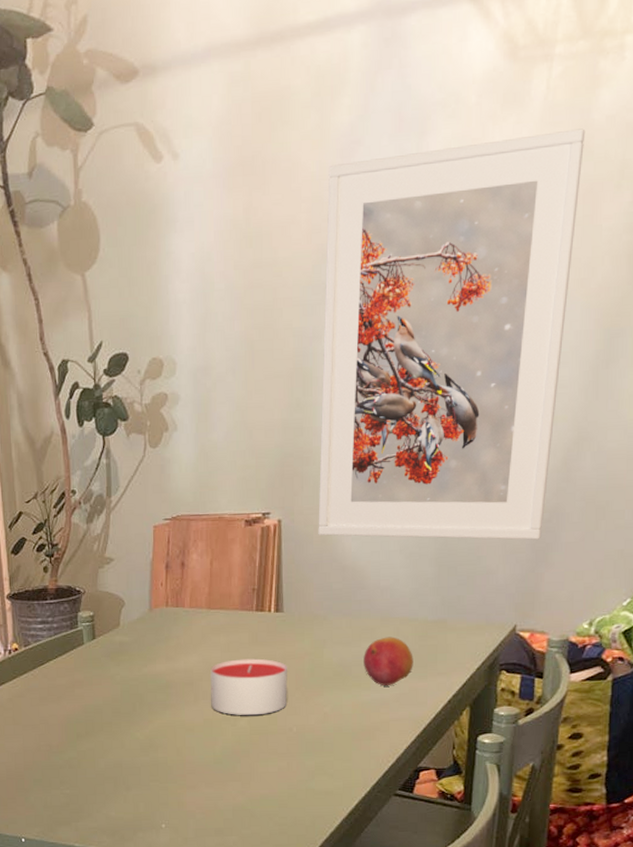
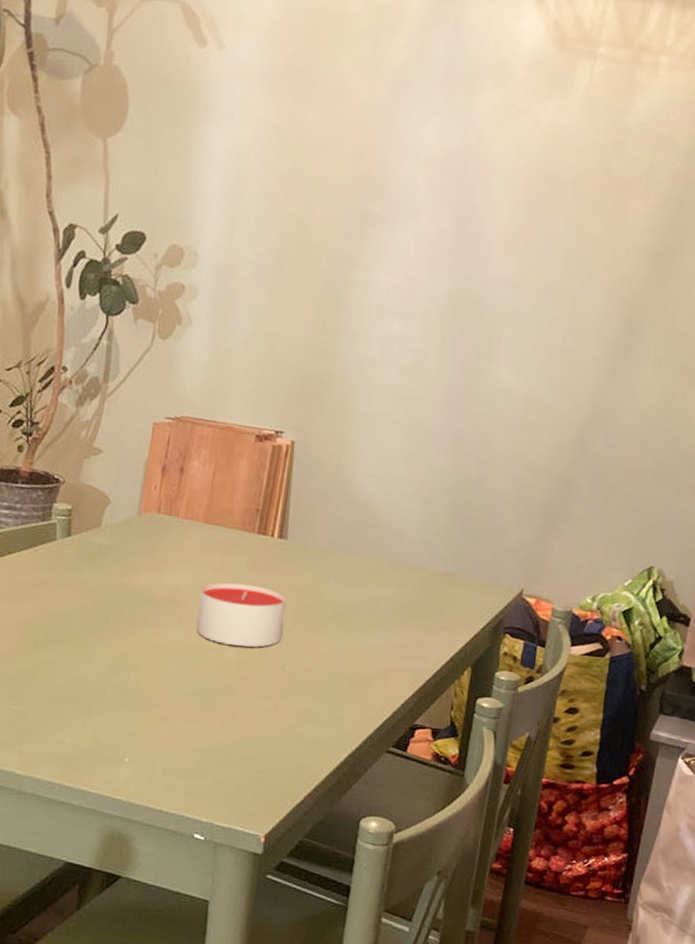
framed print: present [318,128,586,540] -> none [332,97,620,507]
fruit: present [364,636,413,685] -> none [367,582,419,634]

